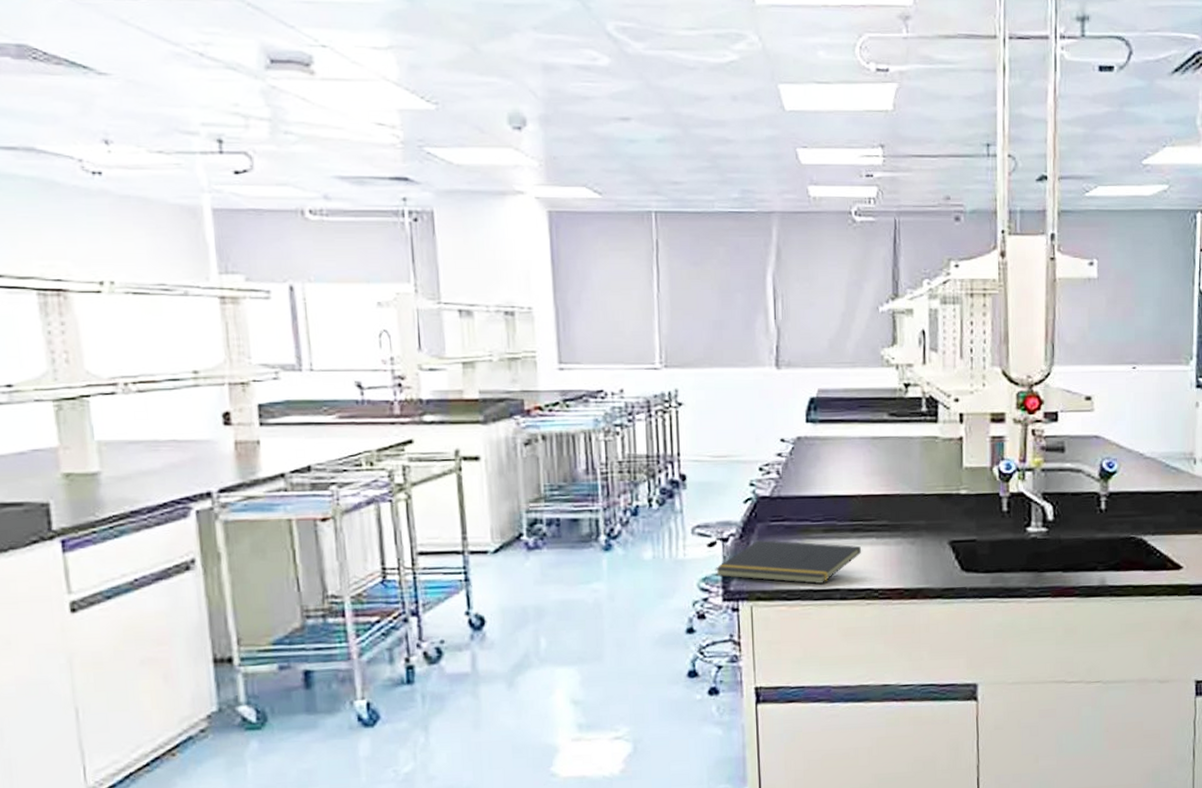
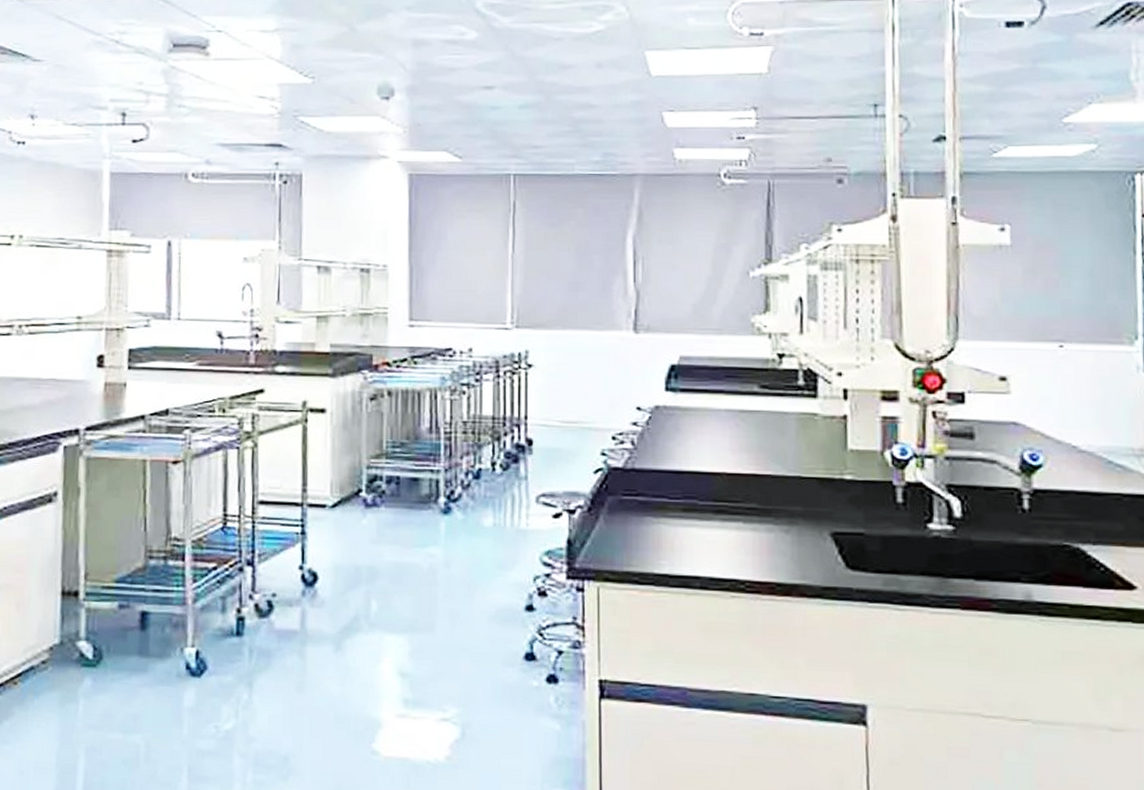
notepad: present [715,540,861,585] -> none [559,515,725,570]

